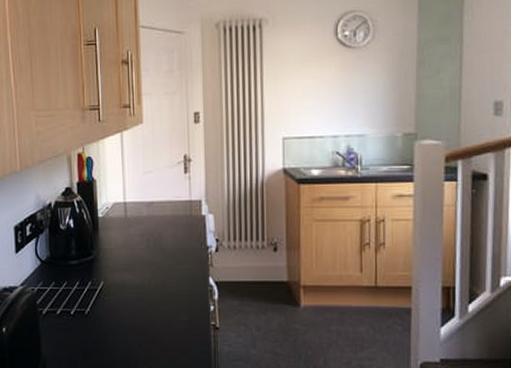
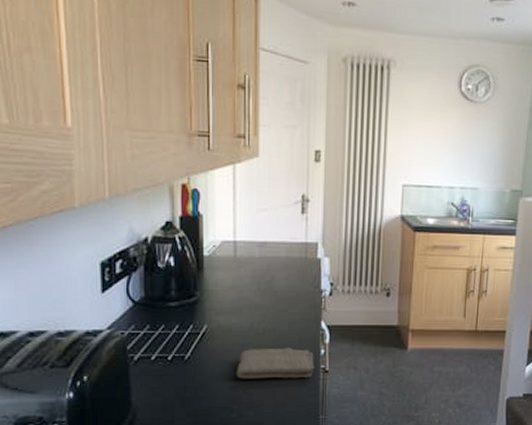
washcloth: none [130,304,206,335] -> present [236,348,315,379]

